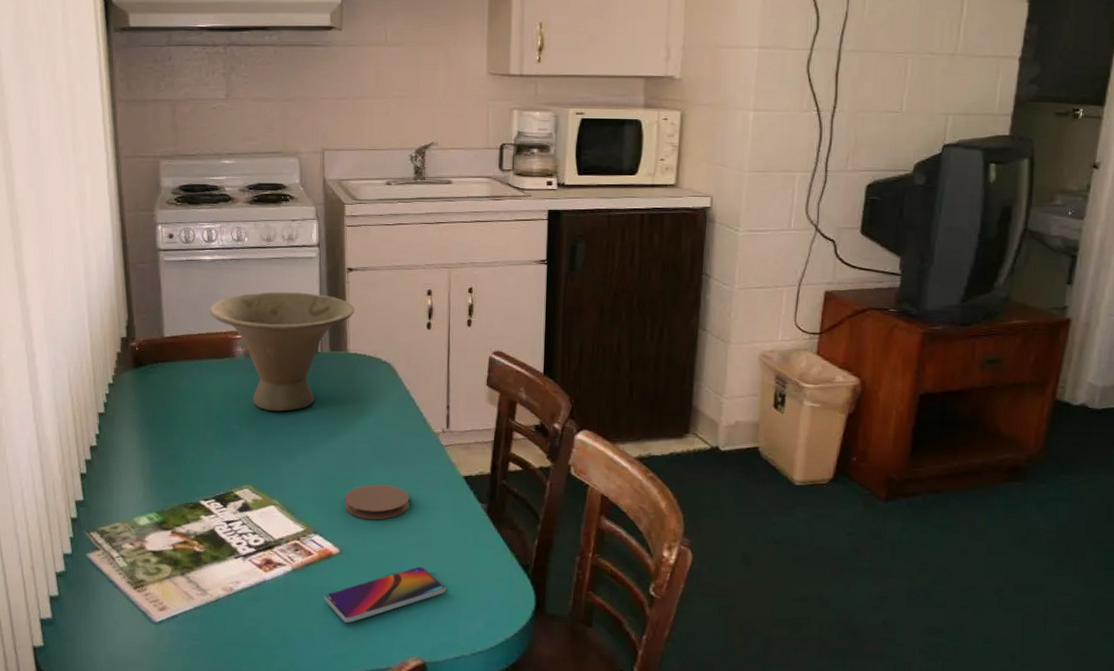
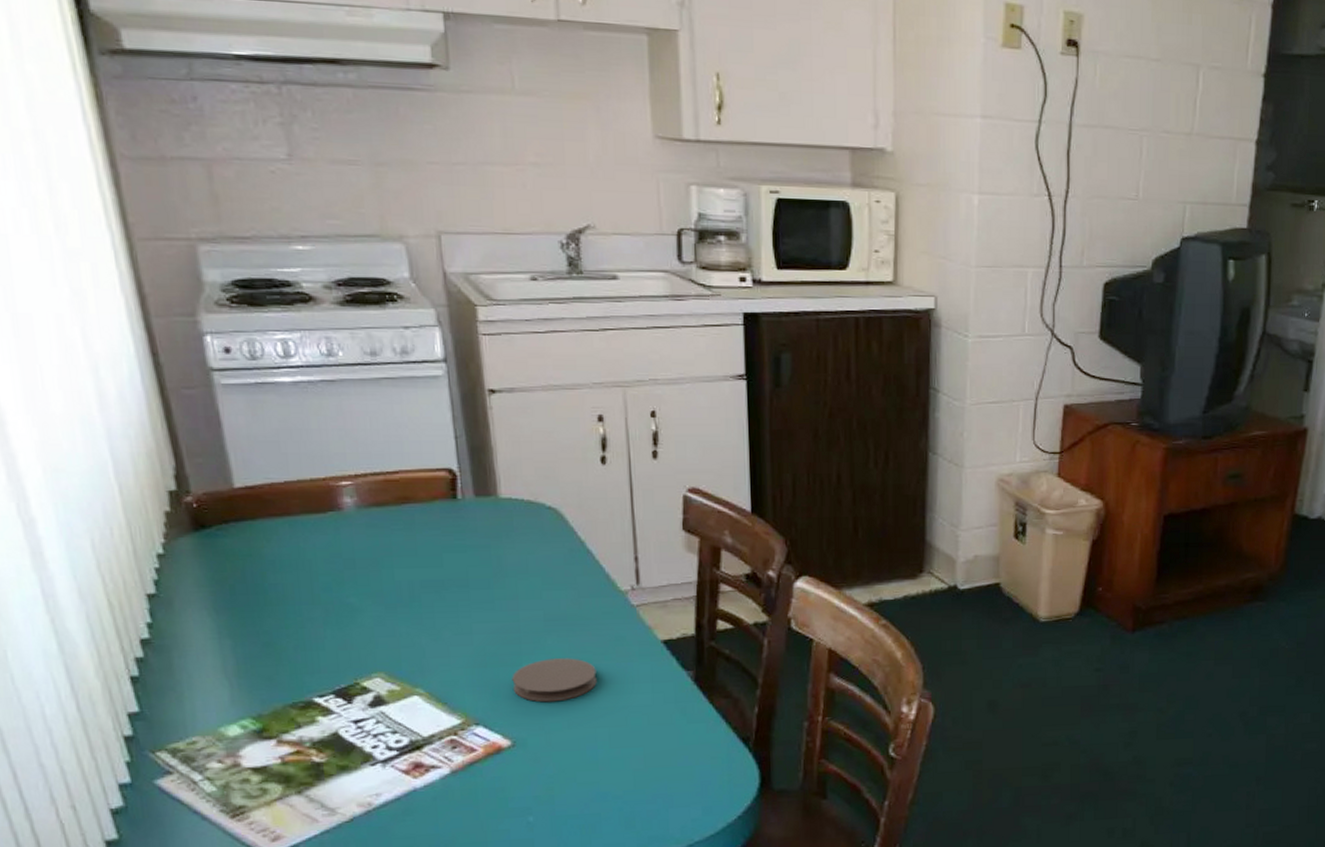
bowl: present [209,292,355,412] -> none [297,422,504,577]
smartphone: present [324,566,446,623] -> none [496,751,652,828]

